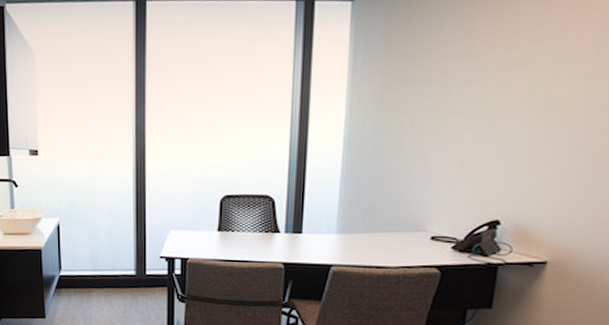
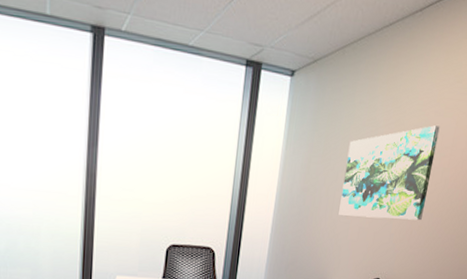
wall art: none [430,22,575,149] -> present [338,125,440,221]

